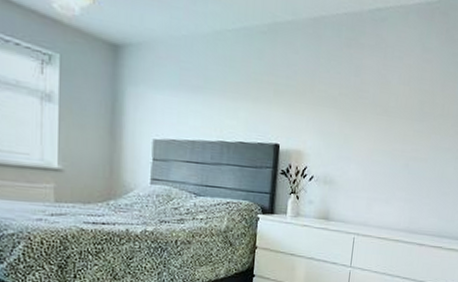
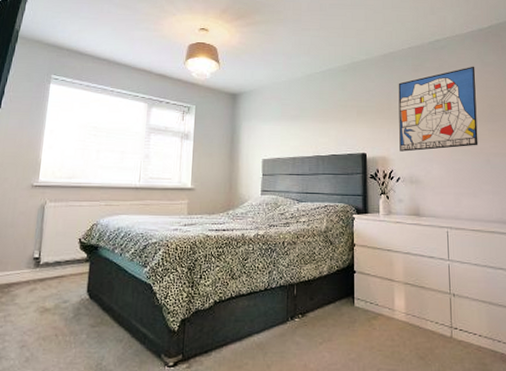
wall art: none [317,50,414,148] -> present [398,66,478,152]

